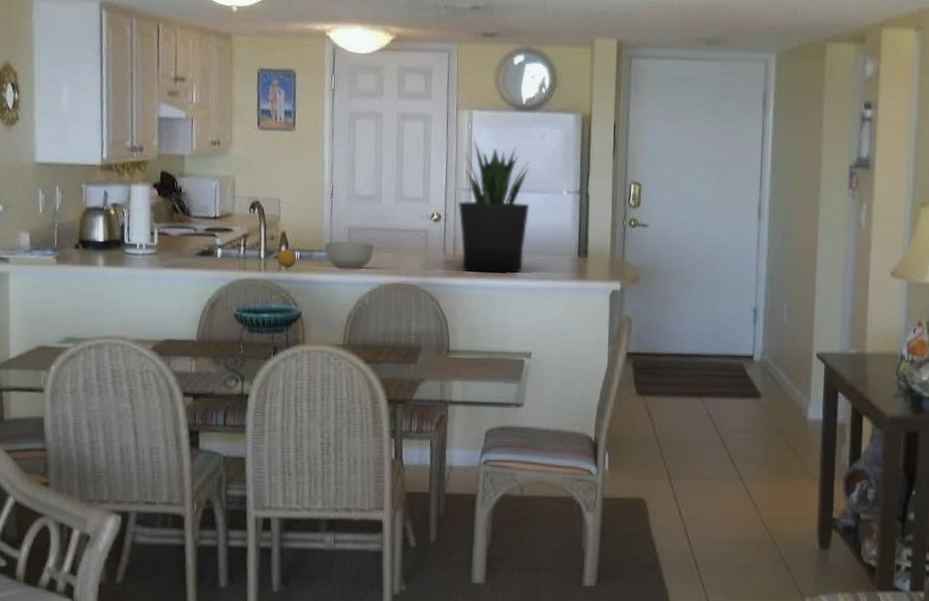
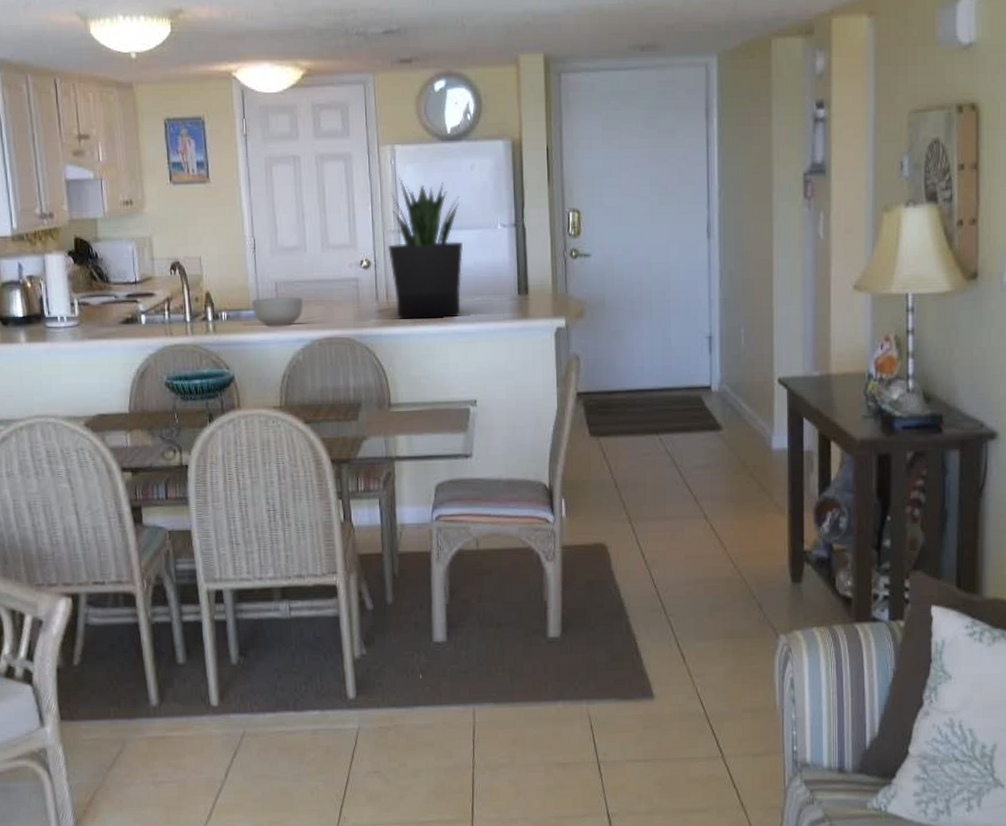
fruit: present [276,248,297,269] -> none [203,309,224,330]

